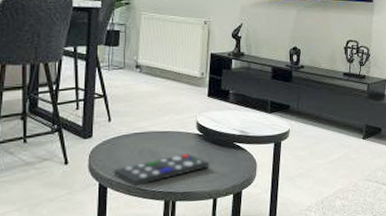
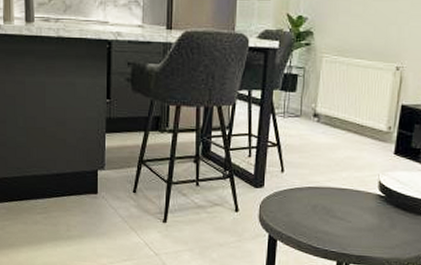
remote control: present [114,153,210,187] -> none [285,214,391,243]

